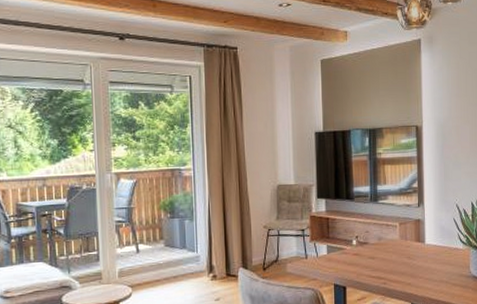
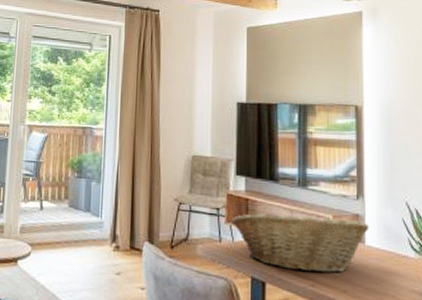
fruit basket: none [314,223,428,273] -> present [230,211,370,274]

